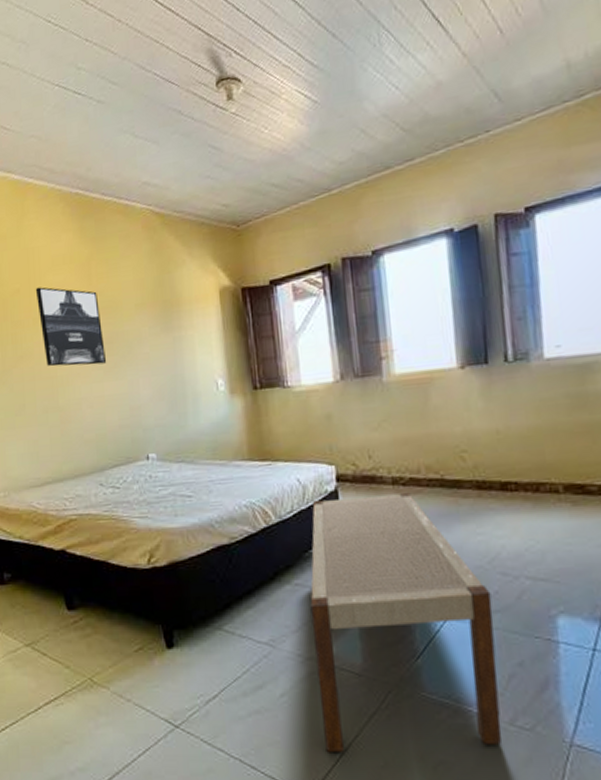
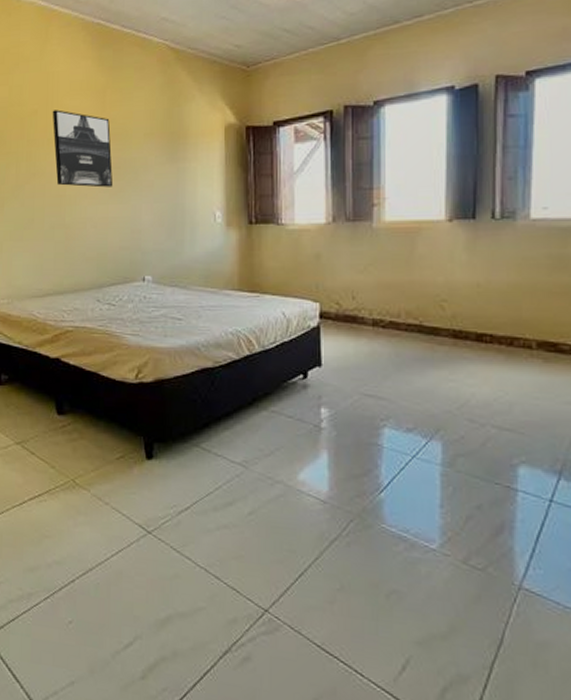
bench: present [310,491,502,753] -> none [284,334,457,580]

